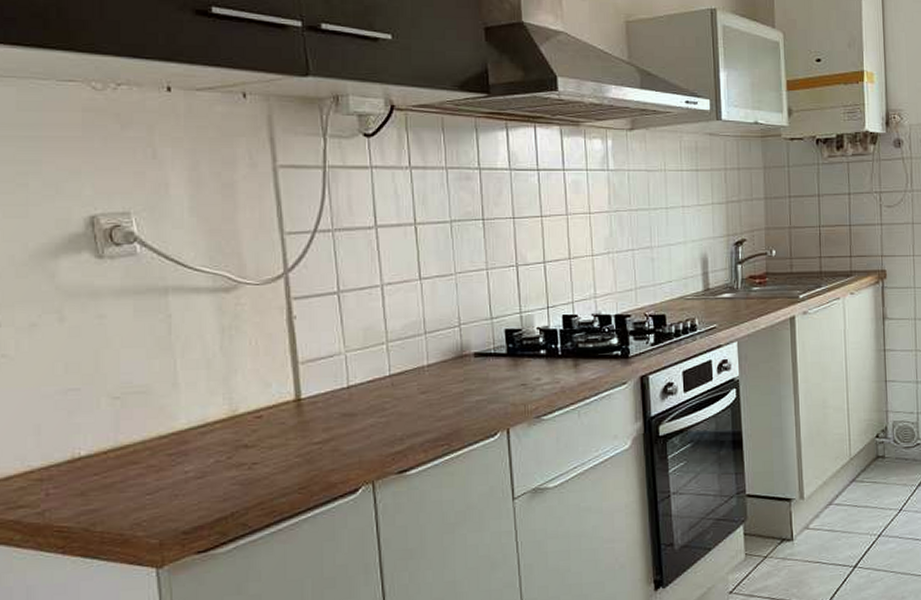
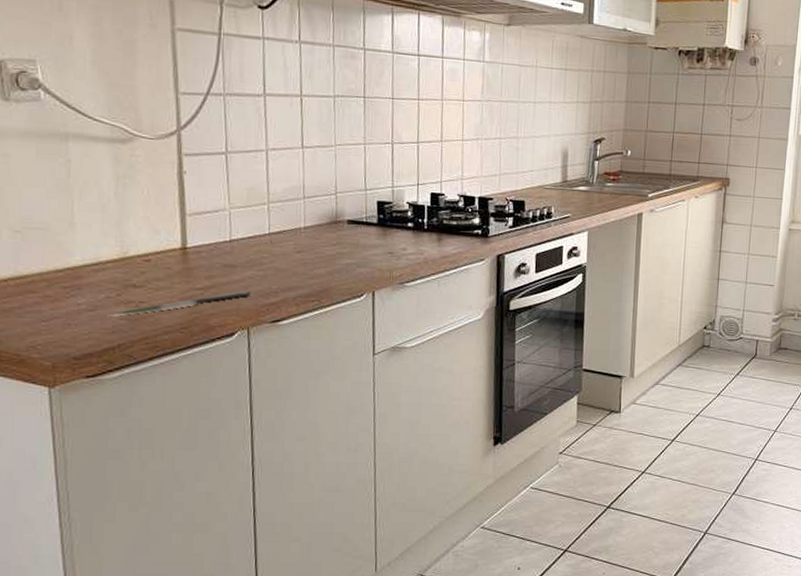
kitchen knife: none [218,440,373,482] -> present [108,290,251,316]

